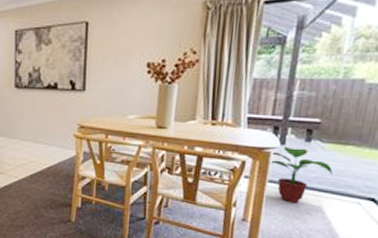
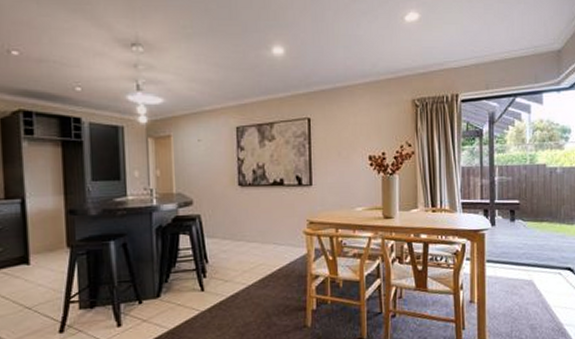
potted plant: present [268,146,333,204] -> none [484,227,536,280]

